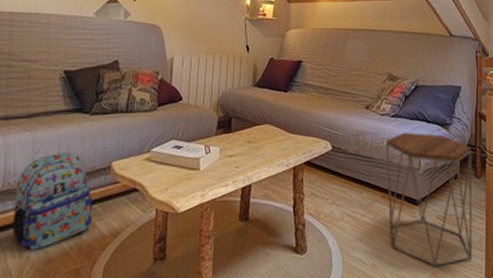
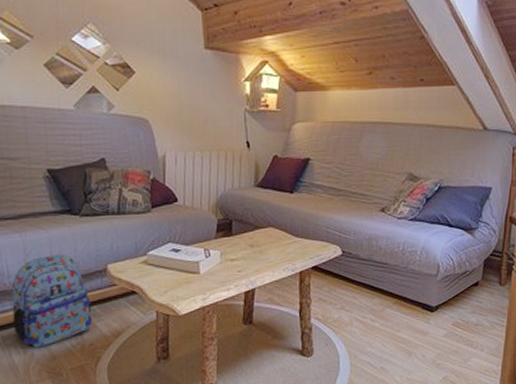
side table: present [386,132,473,267] -> none [401,237,498,372]

